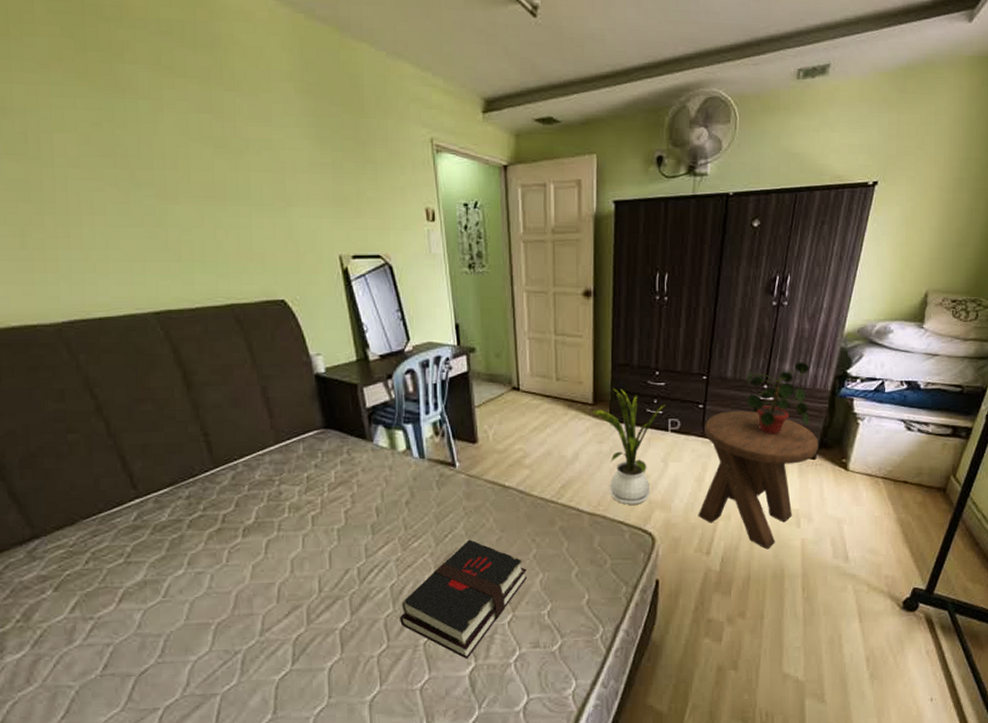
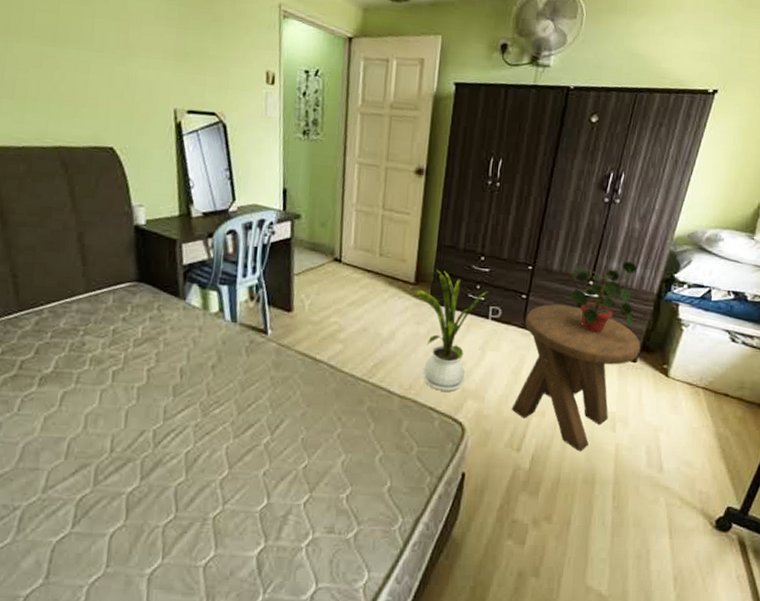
hardback book: present [400,539,527,659] -> none [191,411,329,539]

